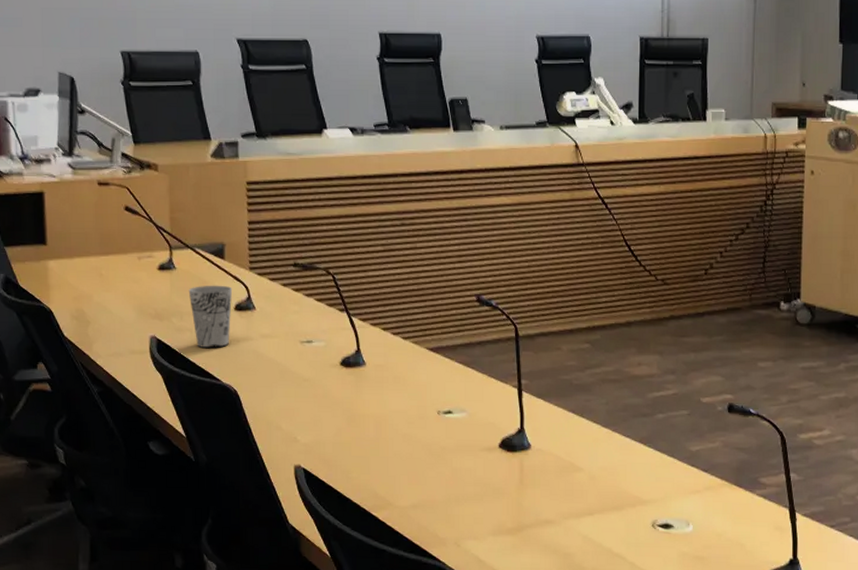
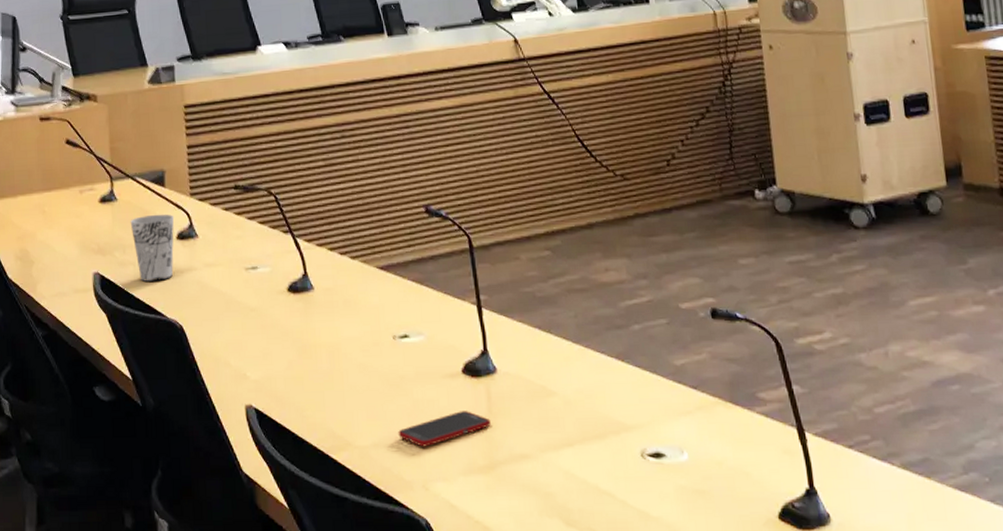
cell phone: none [436,480,521,510] -> present [398,411,491,447]

